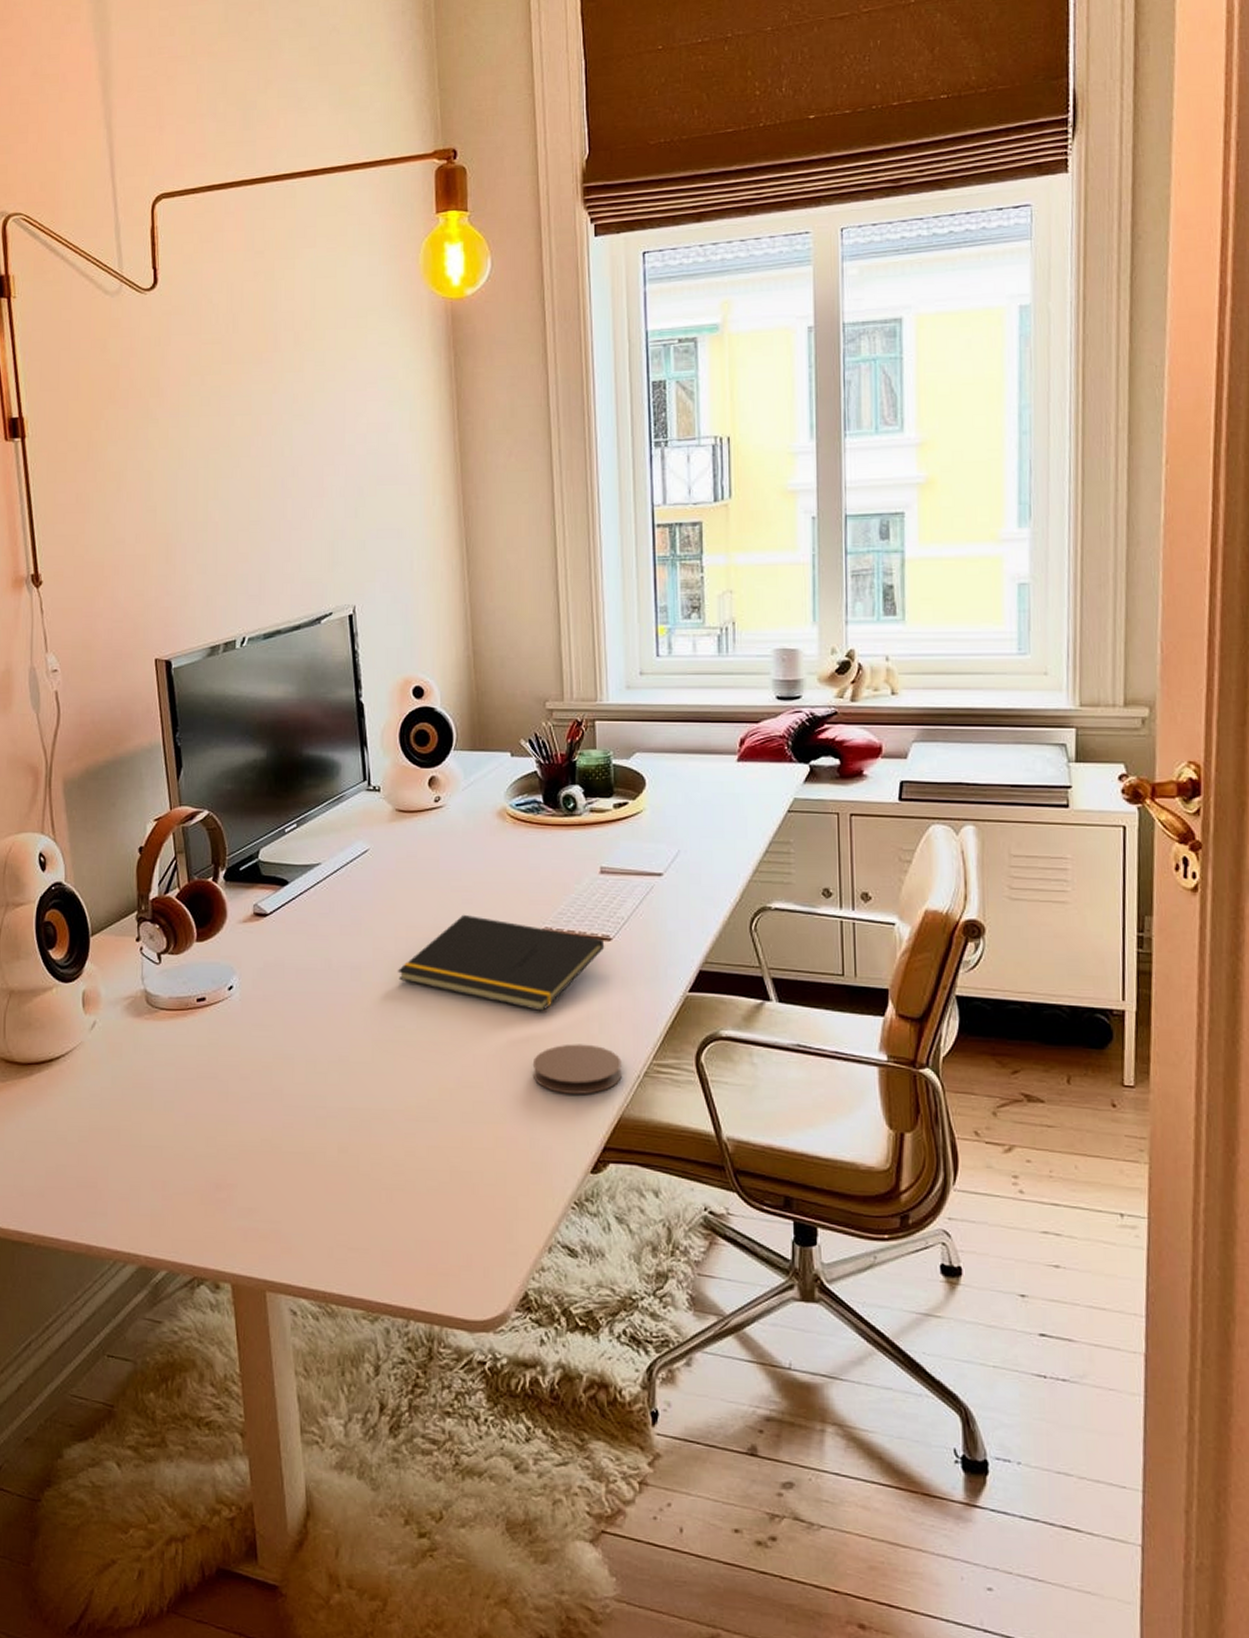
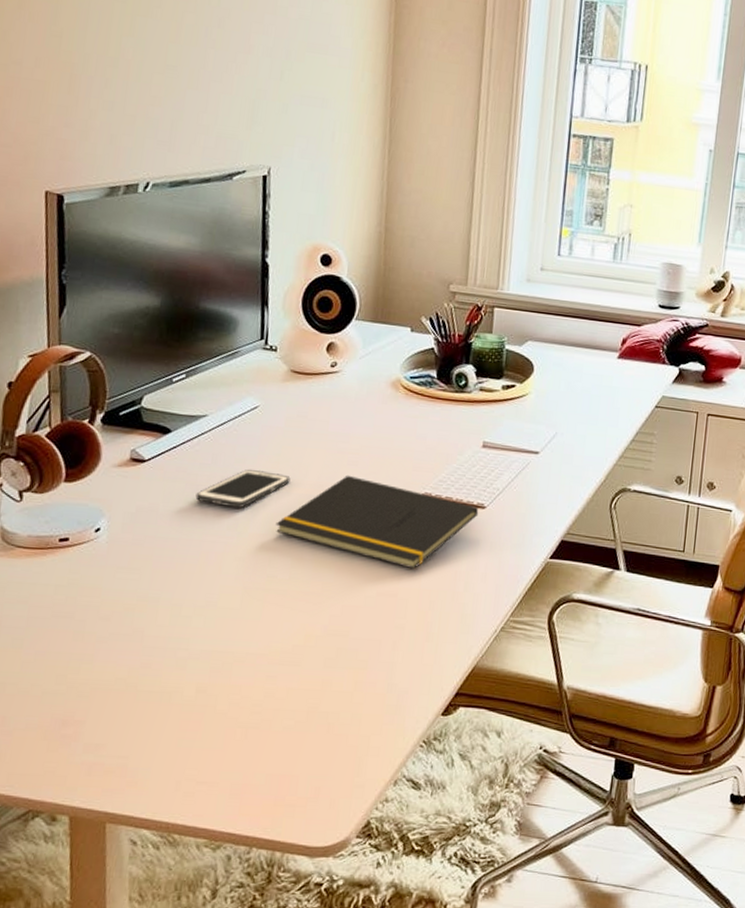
cell phone: none [318,915,407,957] -> present [195,469,291,508]
coaster: present [532,1044,622,1094] -> none [398,599,482,645]

